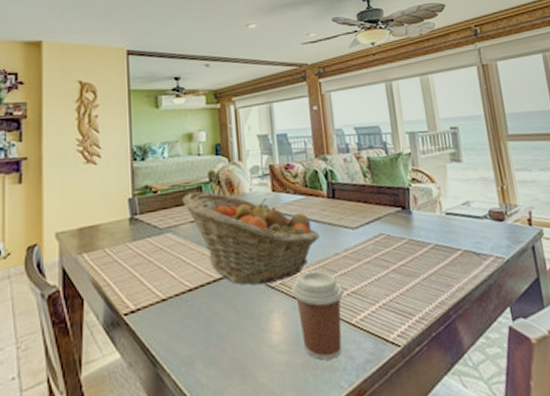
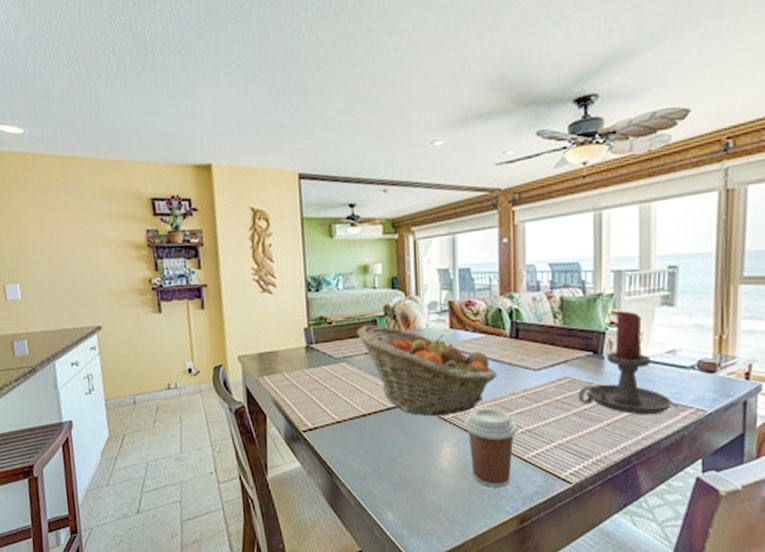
candle holder: none [394,167,475,267] -> present [578,311,671,415]

